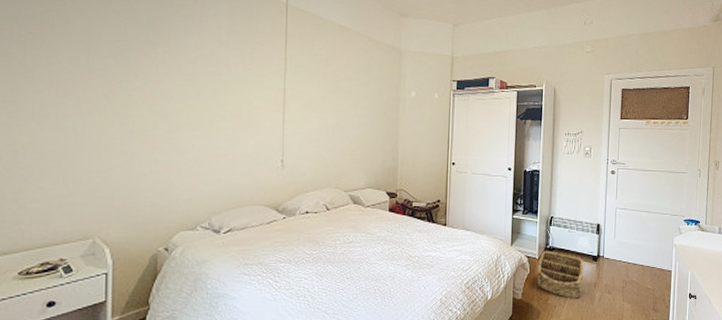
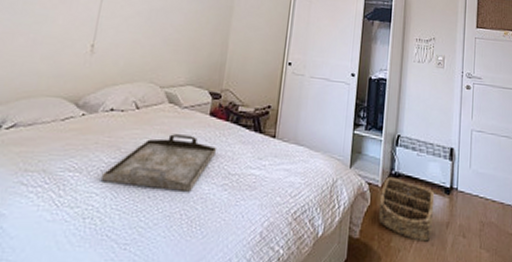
serving tray: none [308,228,398,272] -> present [101,134,217,192]

